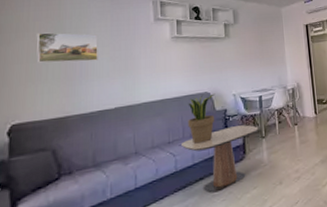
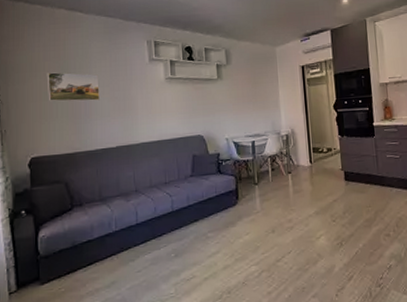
side table: present [182,125,258,193] -> none [177,170,251,235]
potted plant: present [188,93,216,144] -> none [182,136,209,186]

